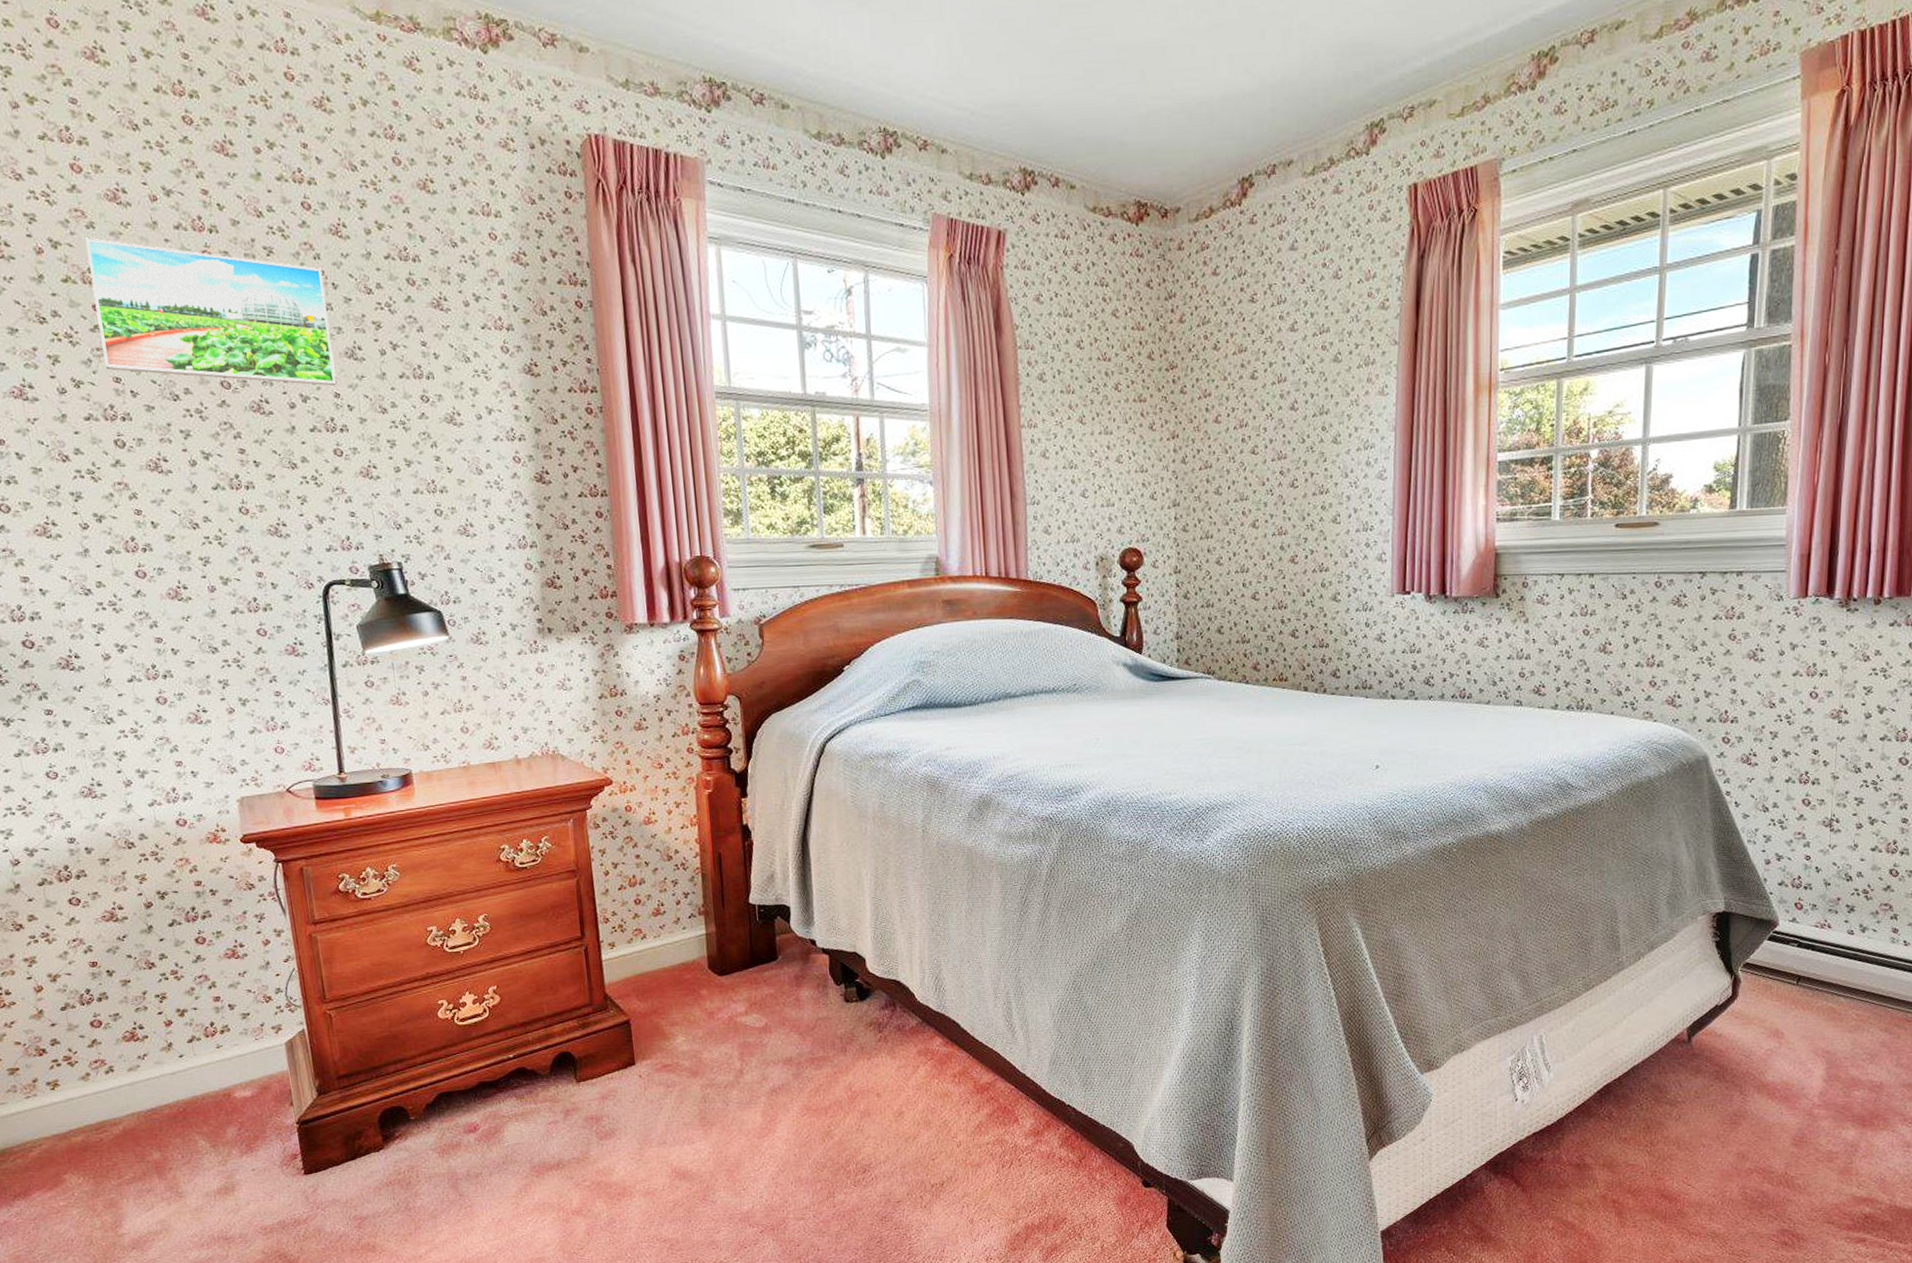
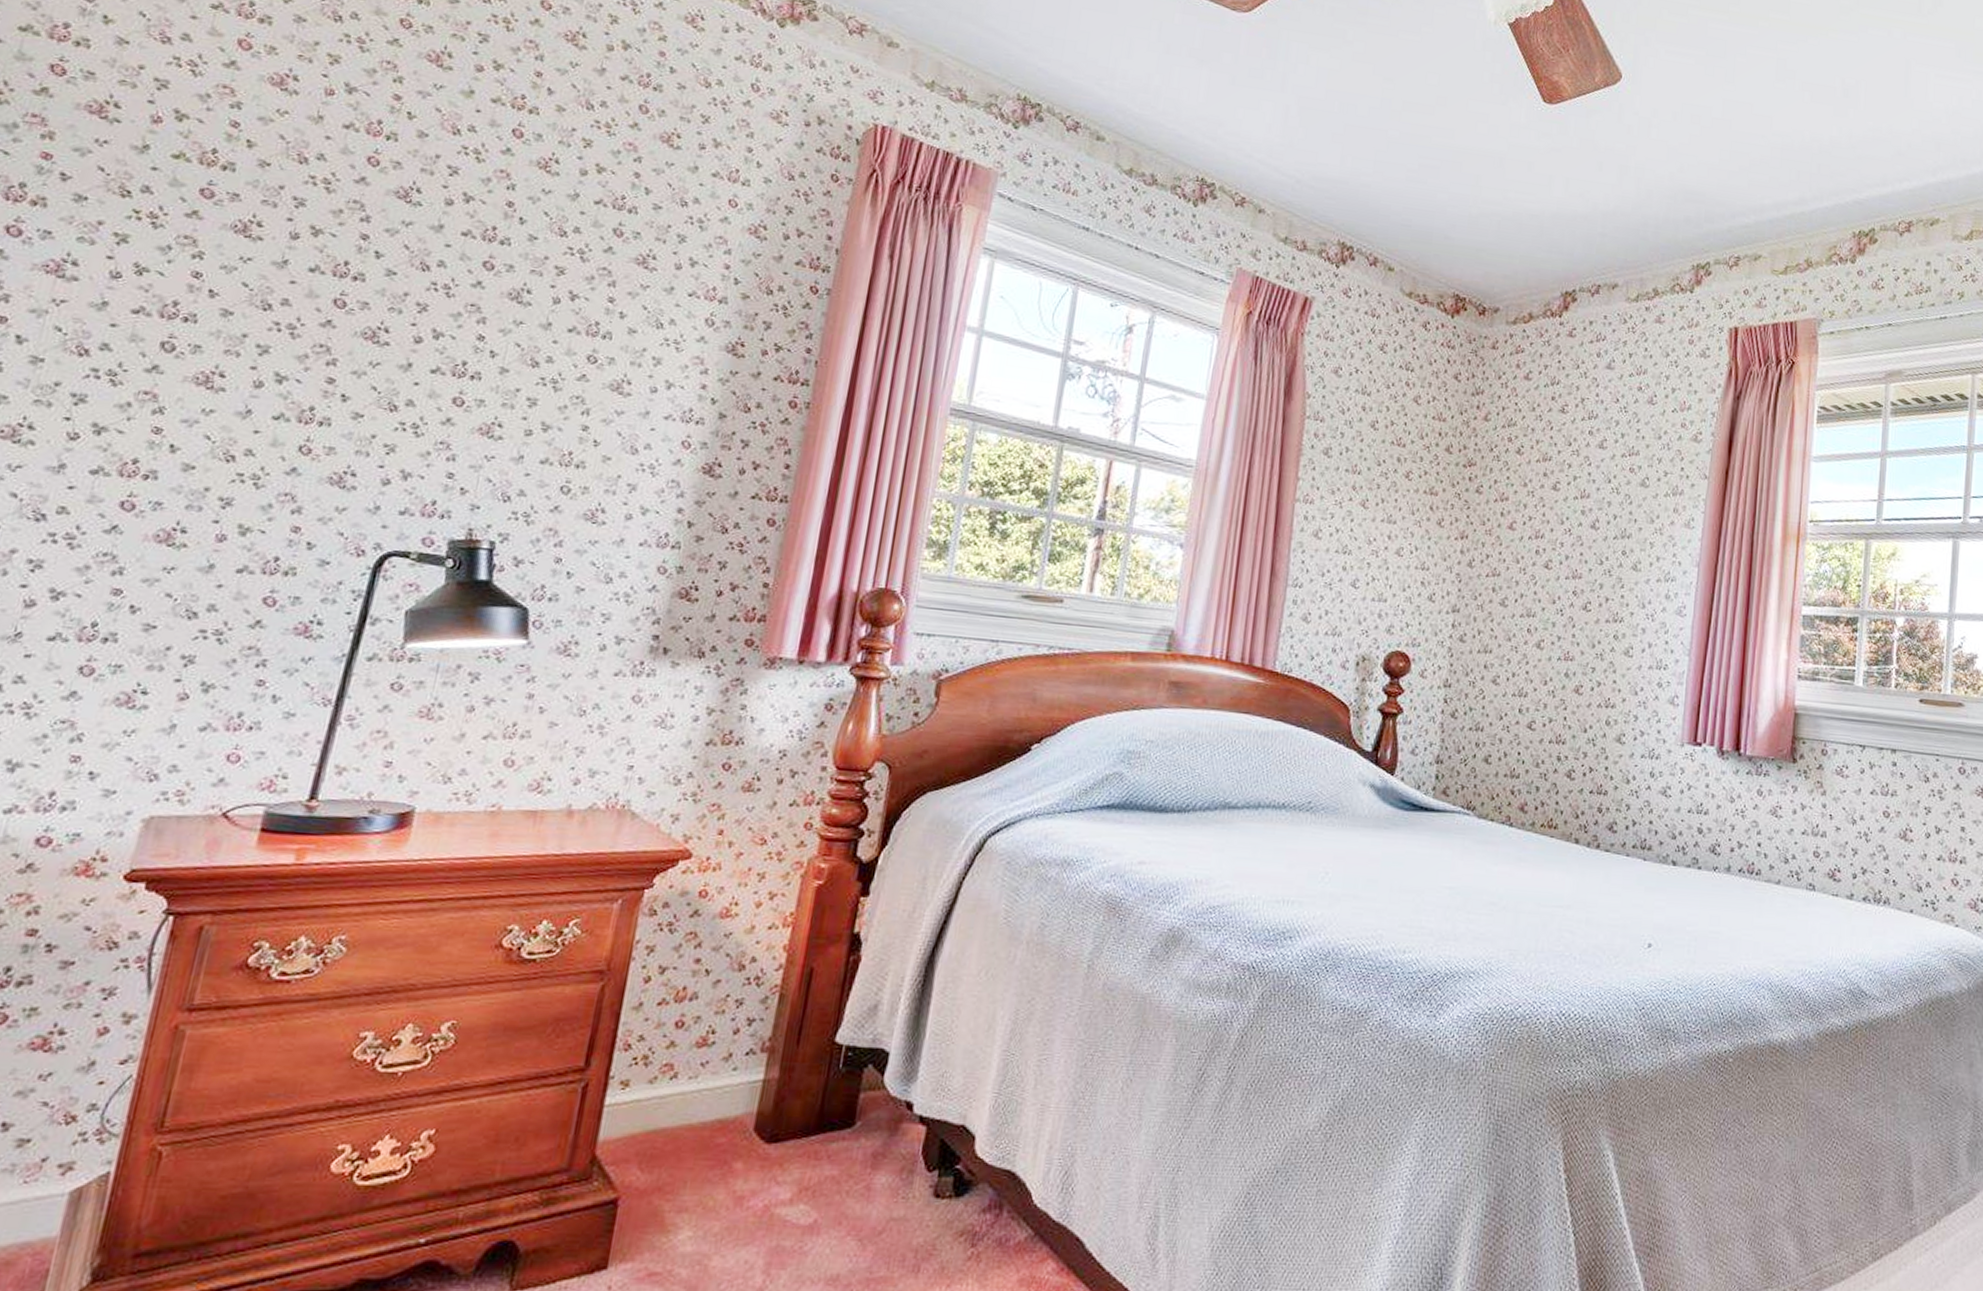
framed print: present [85,237,337,386] -> none [187,117,513,327]

